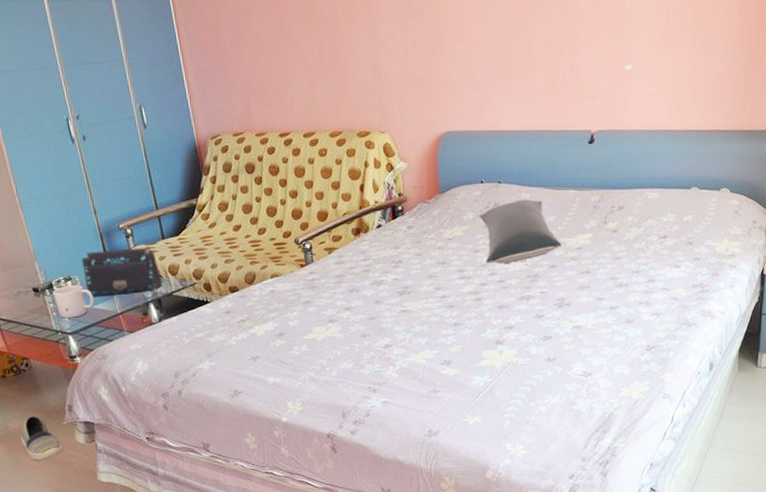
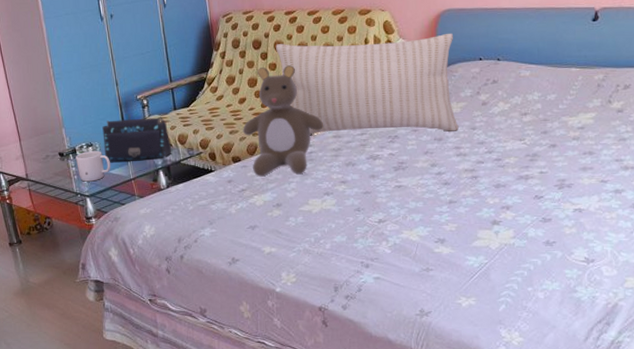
shoe: present [20,416,64,461] -> none [39,272,75,315]
teddy bear: none [239,190,326,306] -> present [243,65,324,177]
pillow: none [271,155,462,262] -> present [276,33,459,135]
pillow: present [480,199,562,264] -> none [478,77,563,142]

